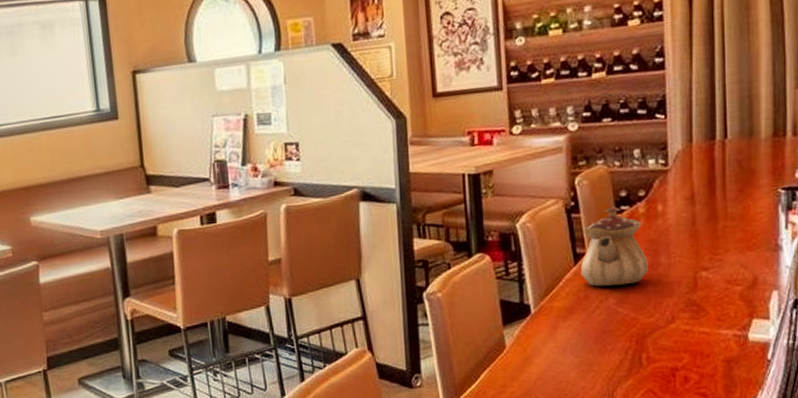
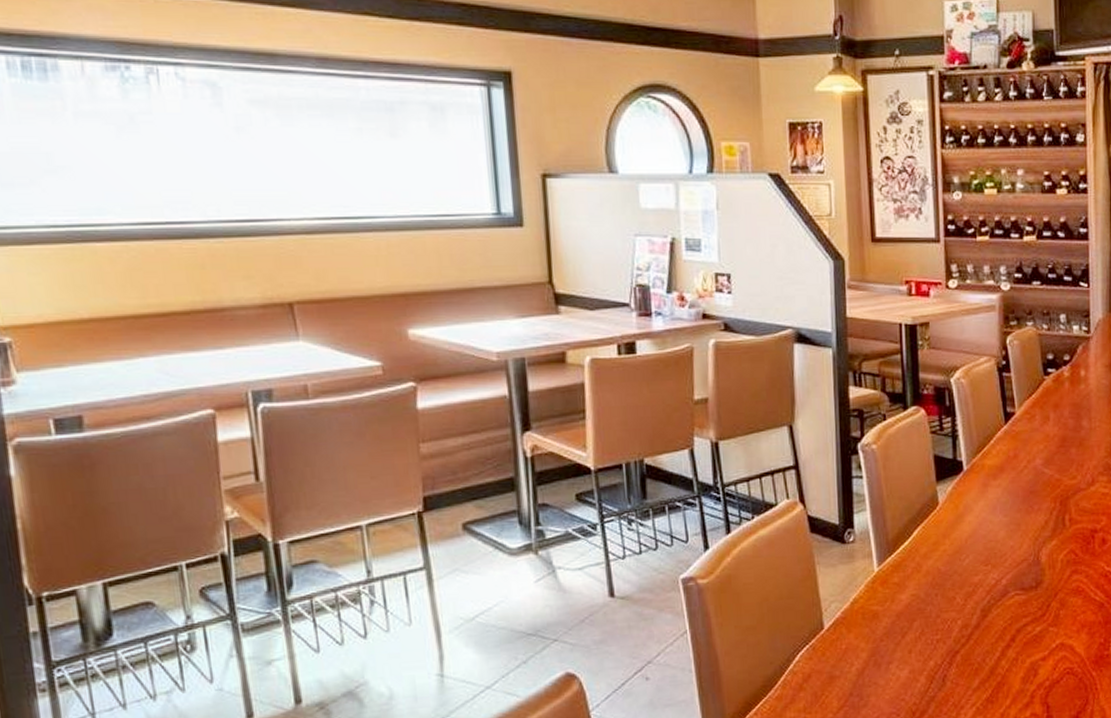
teapot: present [580,206,648,287] -> none [1010,367,1072,446]

